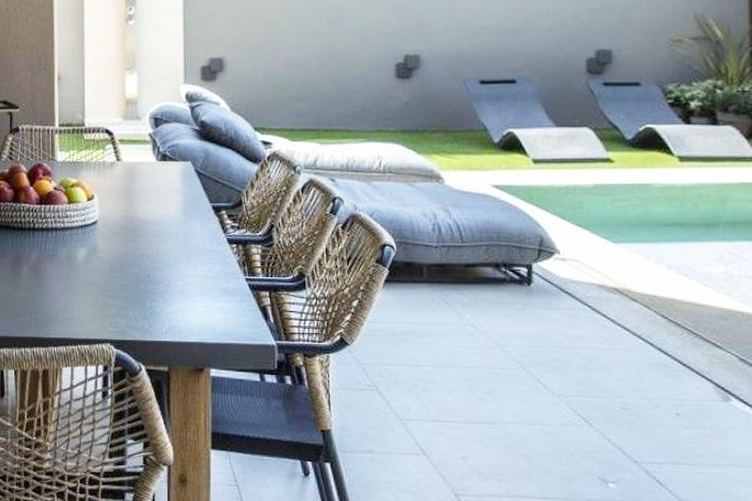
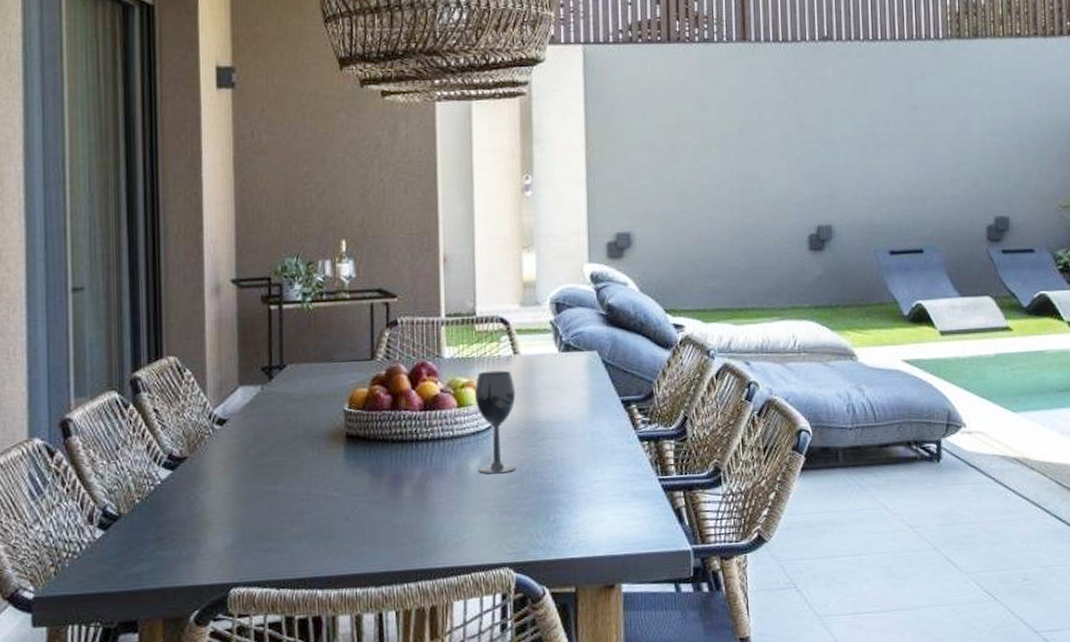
wine glass: none [82,174,118,263] -> present [474,370,516,474]

